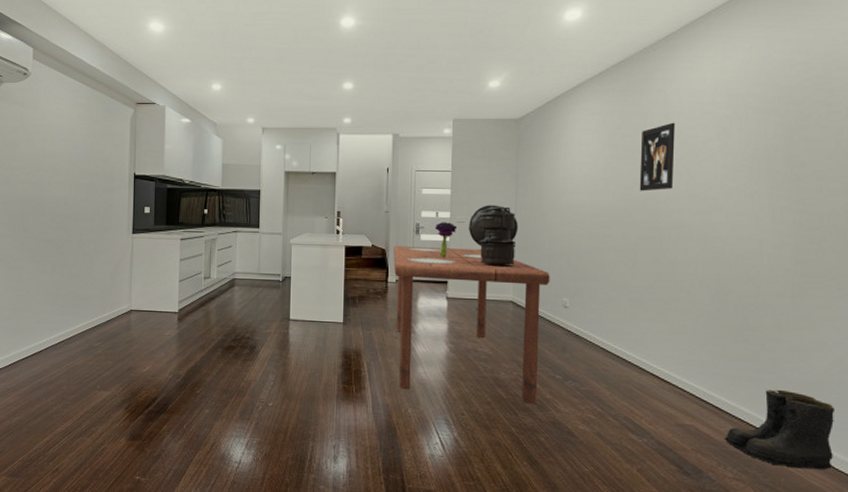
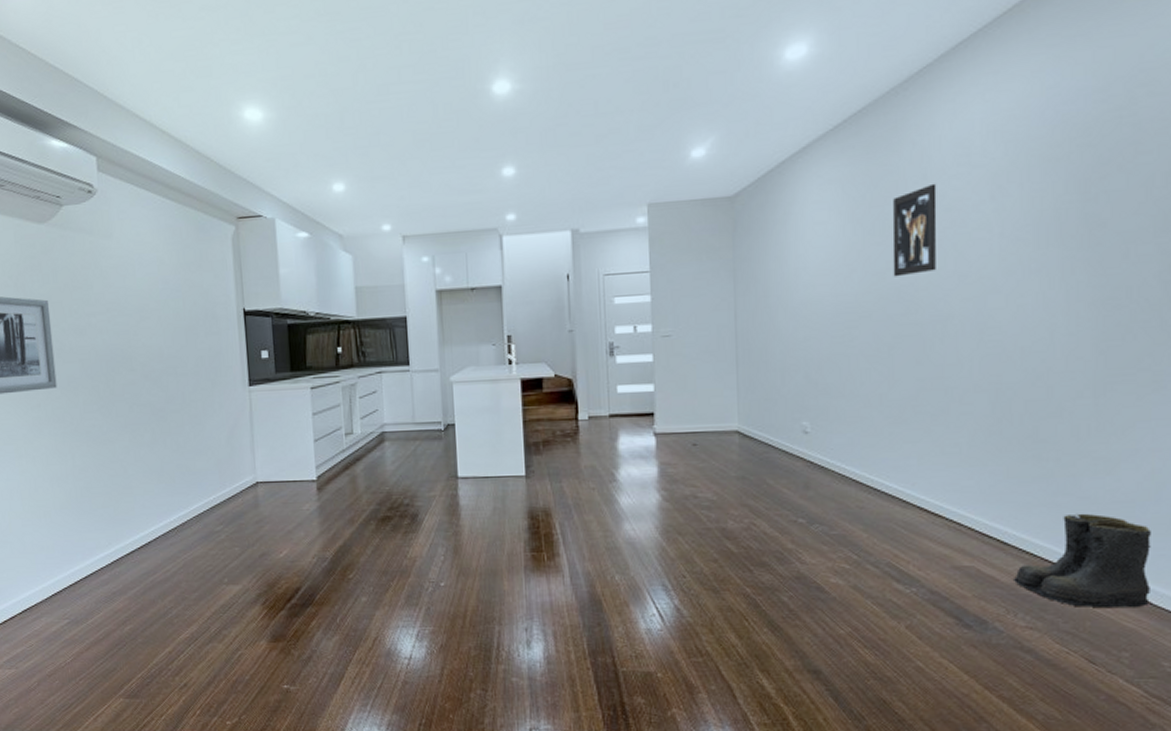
table: present [394,245,550,404] -> none [583,369,784,557]
bouquet: present [435,221,458,258] -> none [633,337,662,384]
lantern: present [468,205,518,266] -> none [675,310,740,388]

